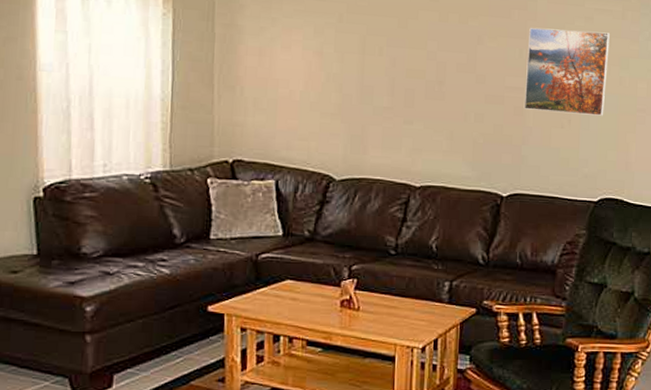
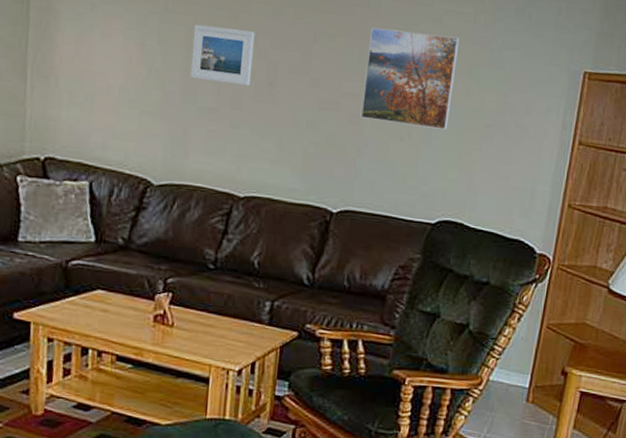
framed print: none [365,32,424,86] -> present [190,24,255,86]

